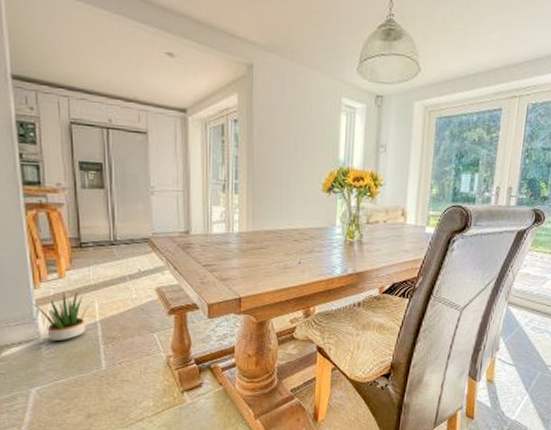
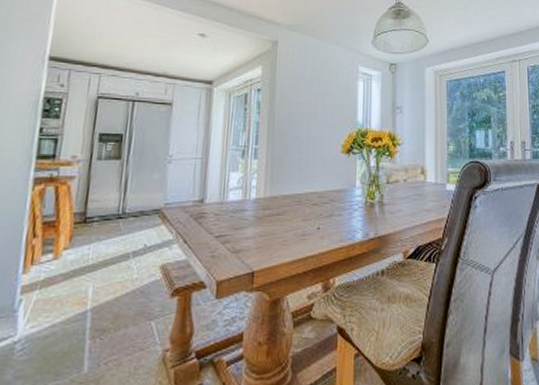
potted plant: present [31,292,95,342] -> none [15,275,89,339]

